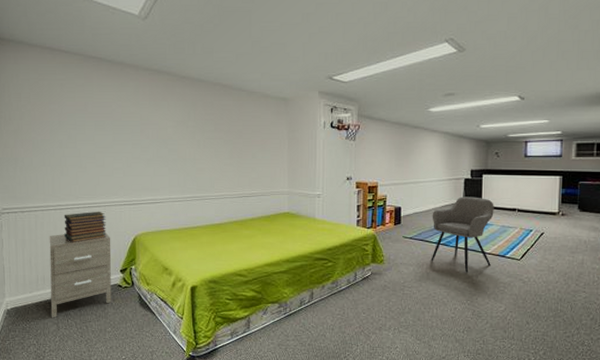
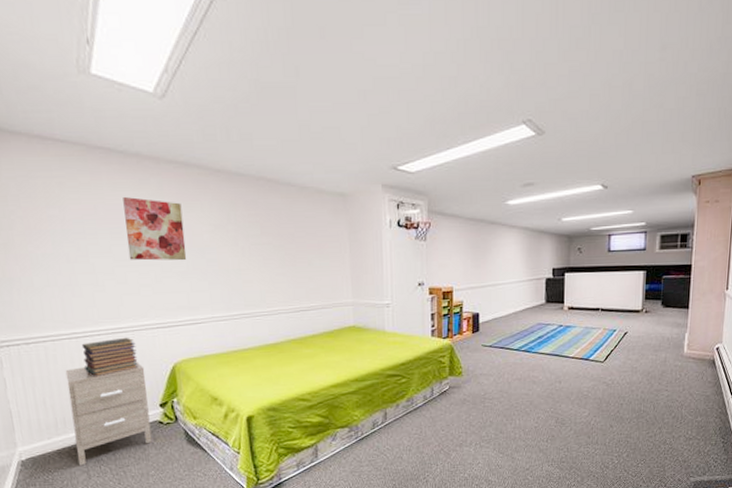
wall art: none [107,96,153,150] -> present [123,196,187,261]
armchair: present [431,196,494,273] -> none [512,297,577,380]

